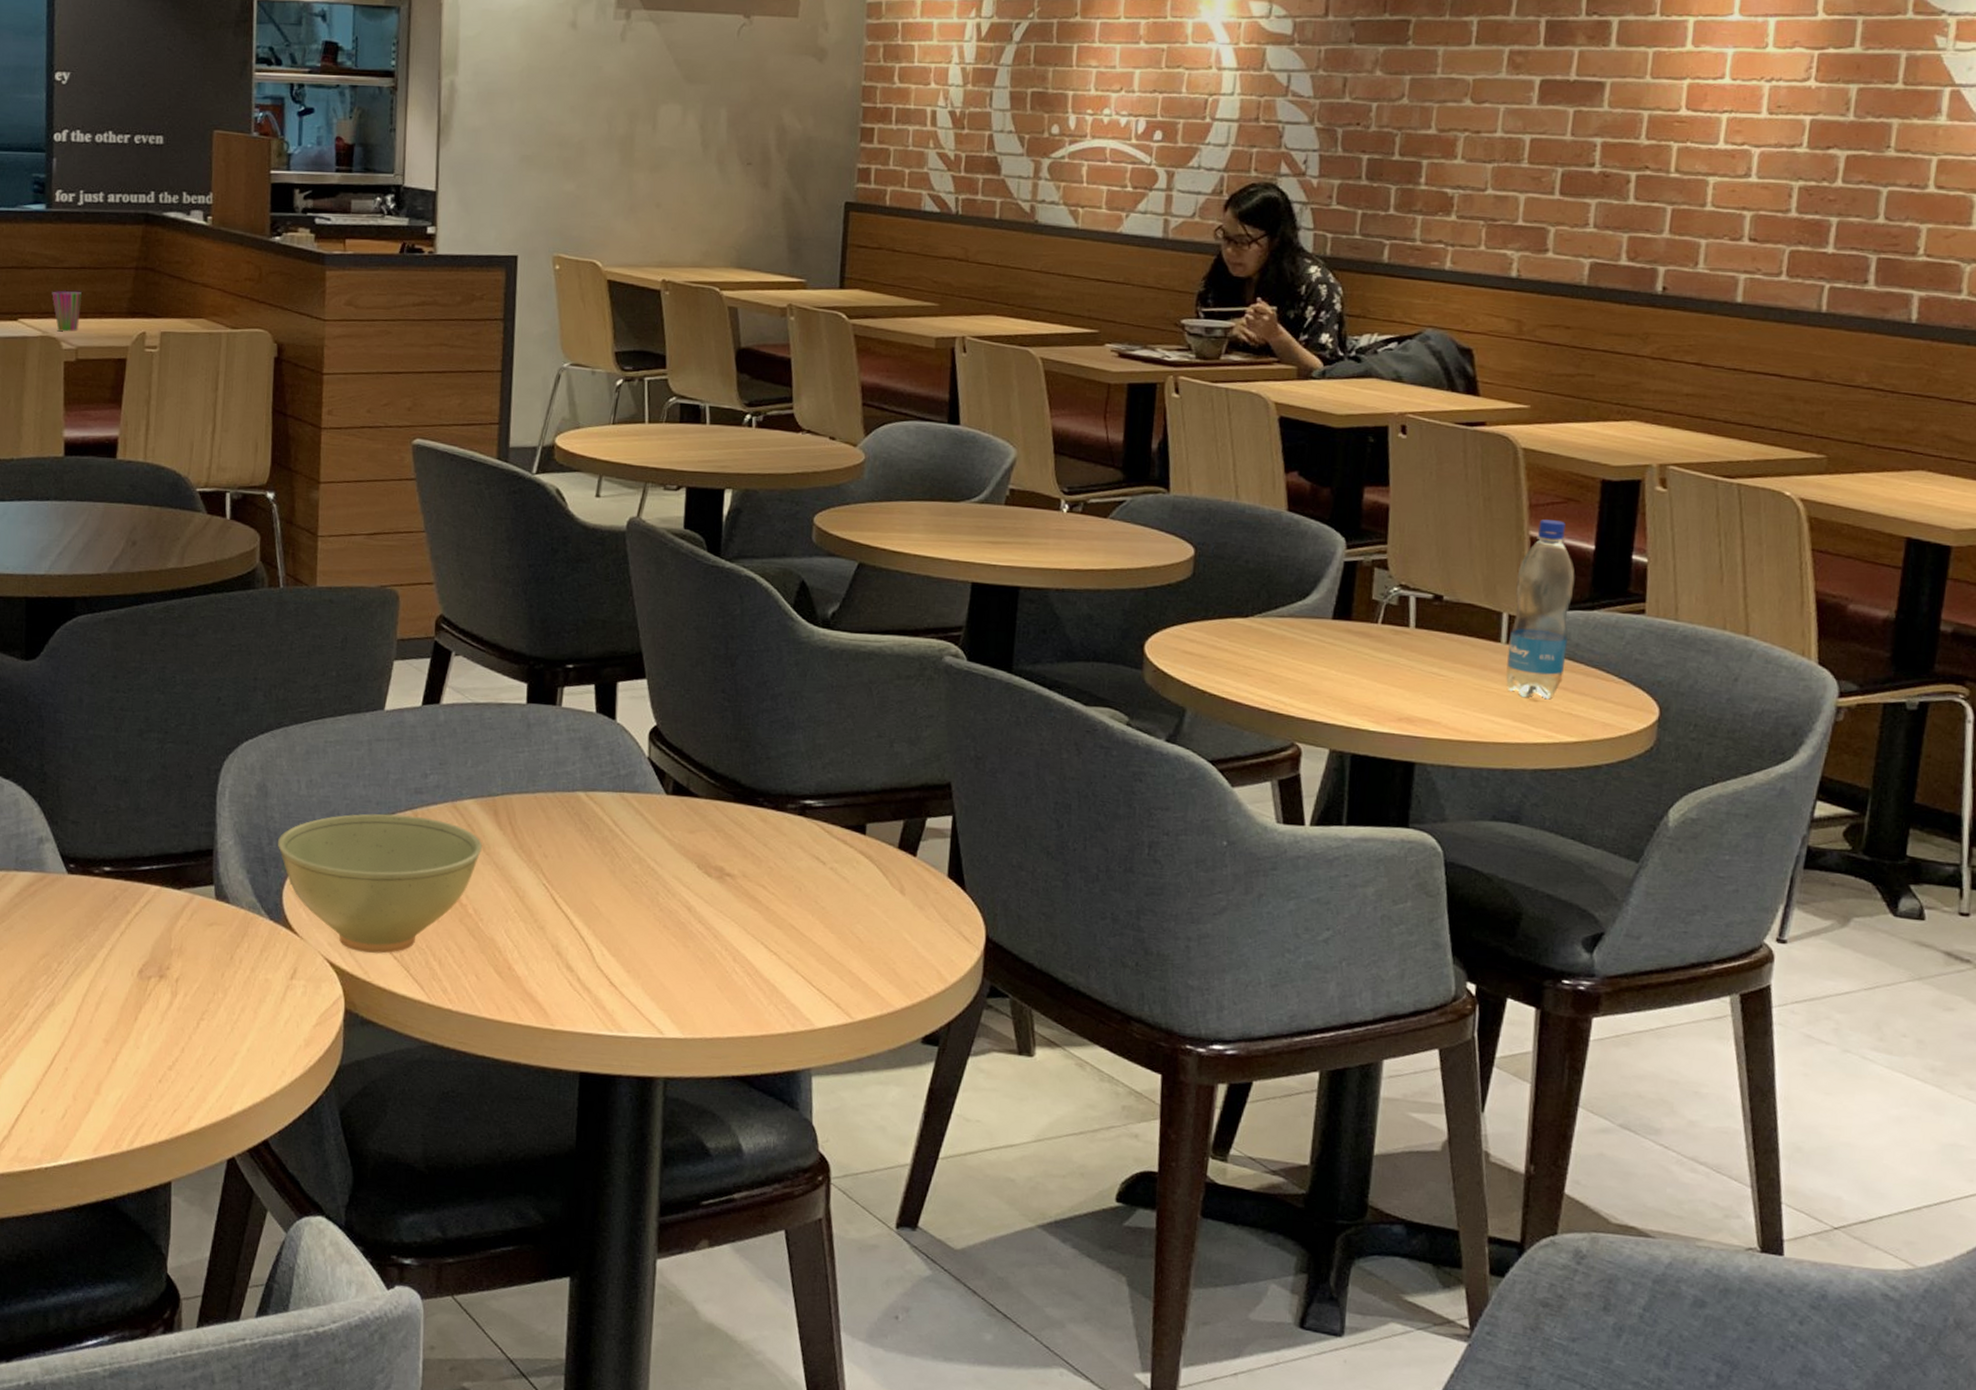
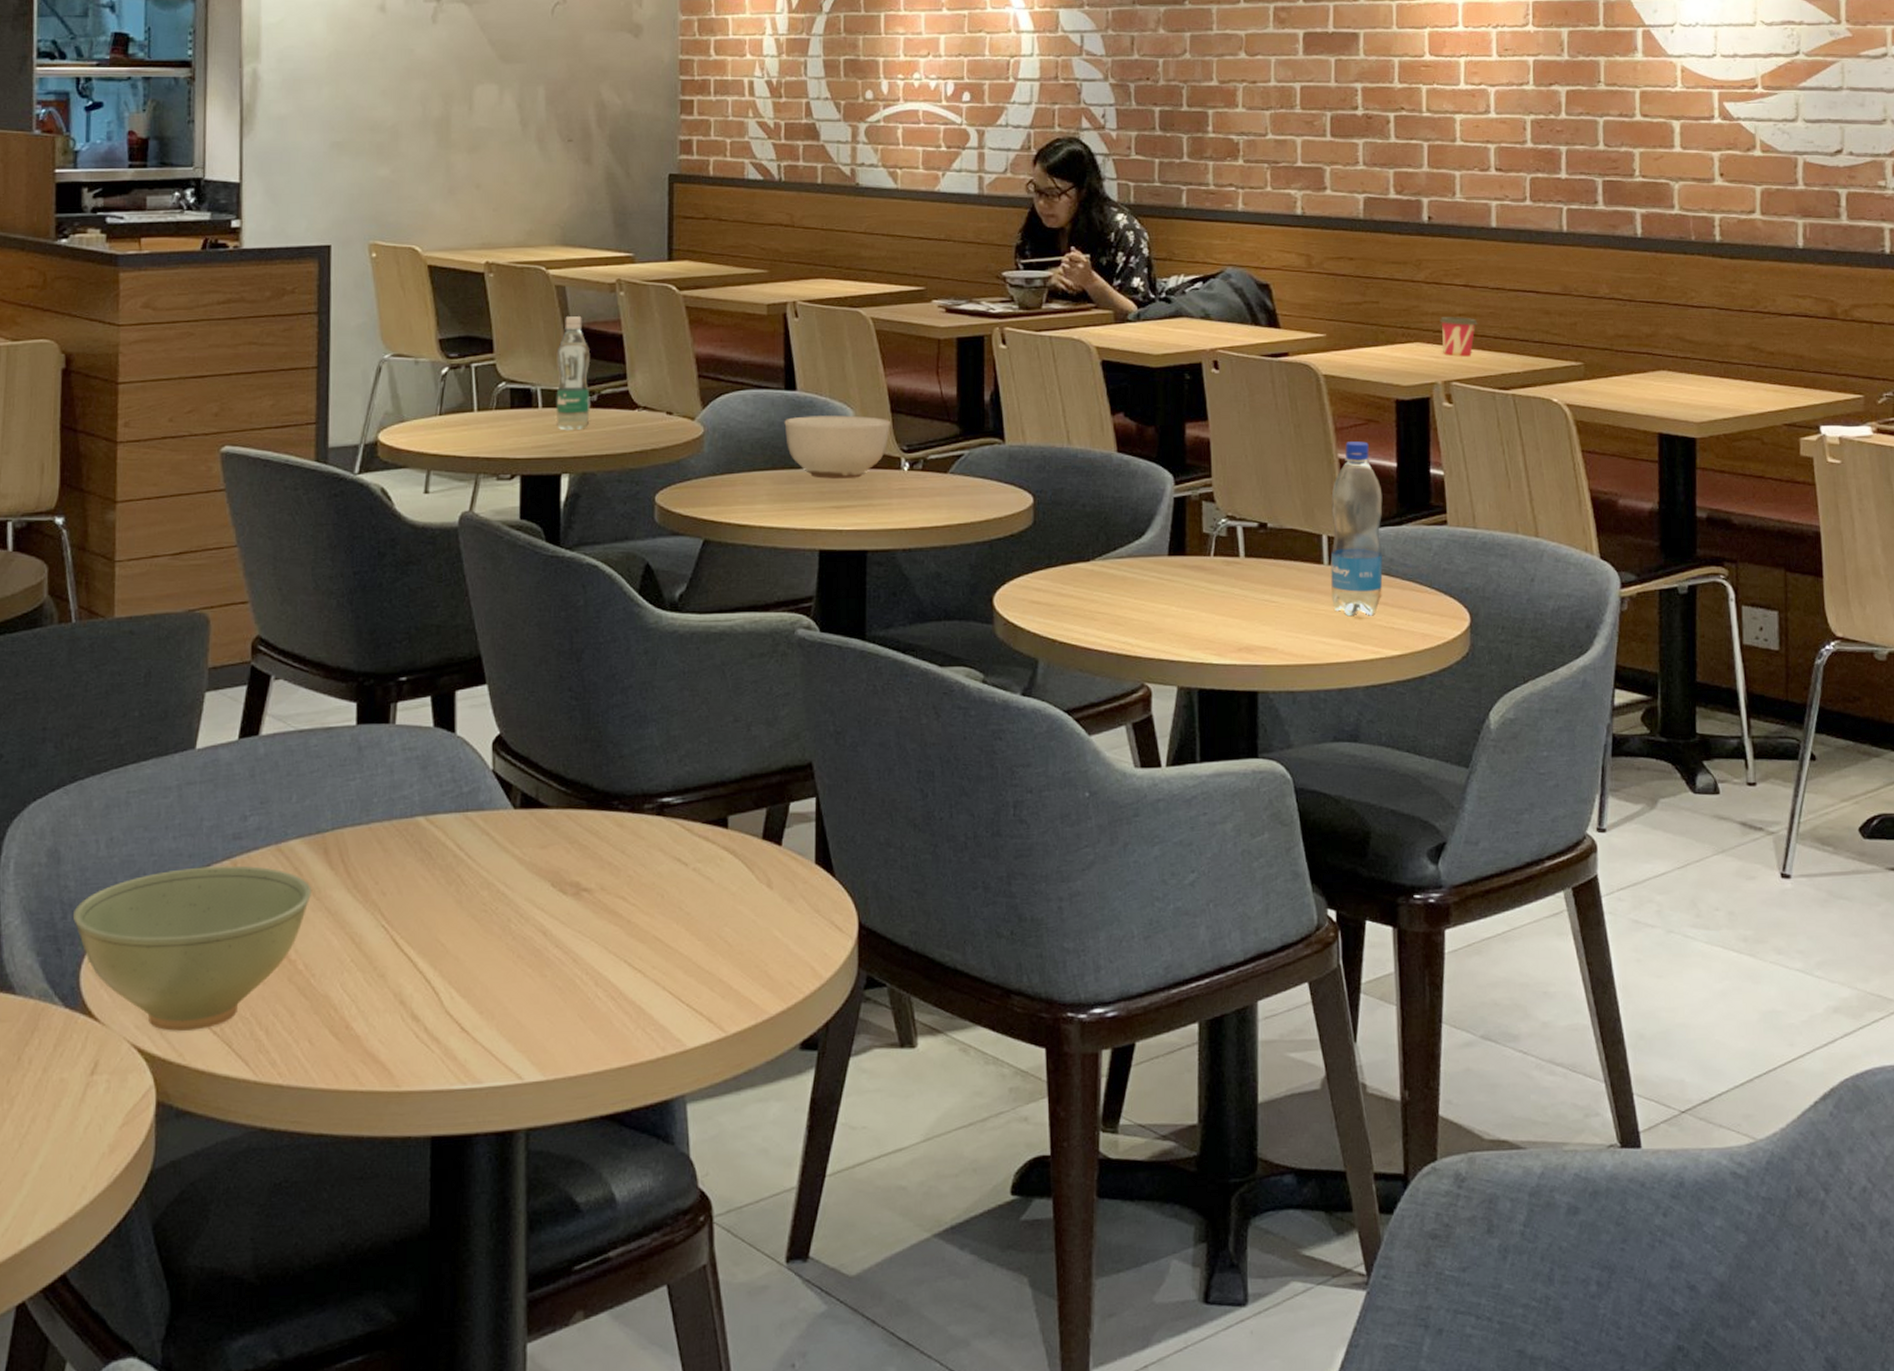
bottle: none [722,338,758,449] -> present [556,316,590,431]
bowl: none [945,451,1053,516] -> present [784,415,890,479]
cup: none [1662,396,1707,442] -> present [1439,317,1478,358]

